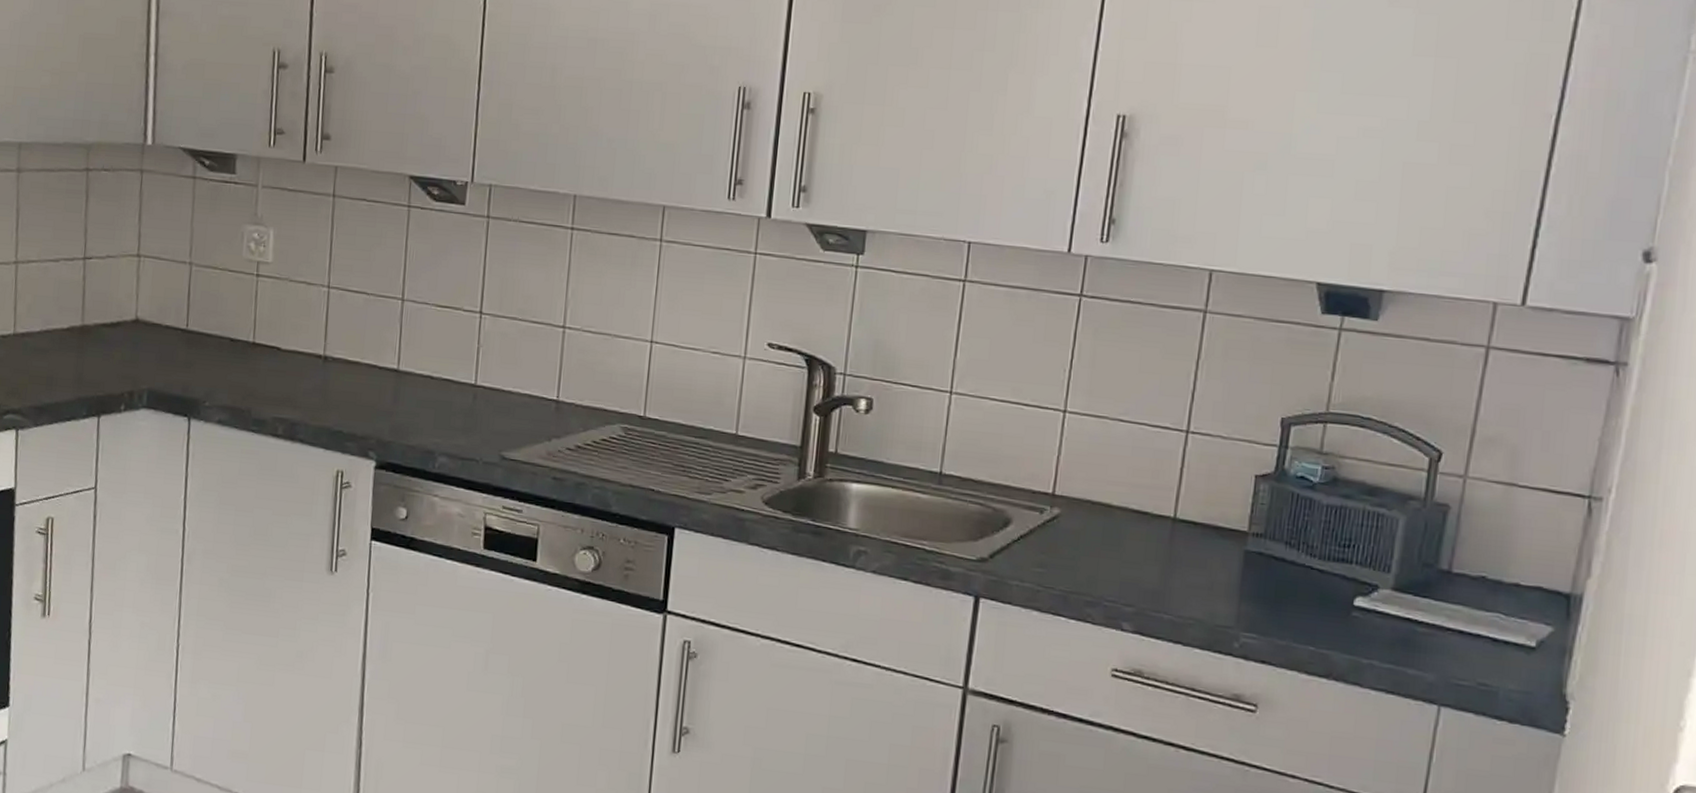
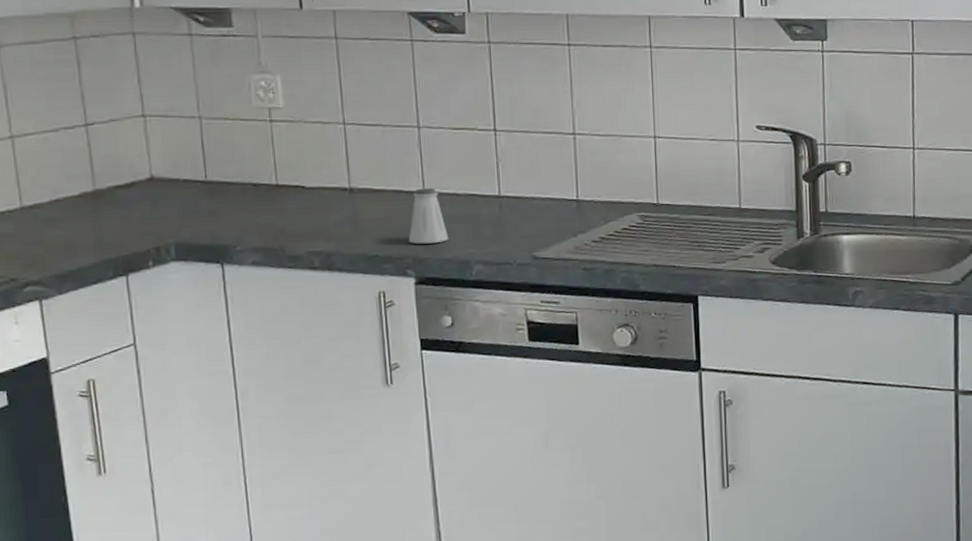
saltshaker: none [375,365,417,427] -> present [408,187,449,244]

